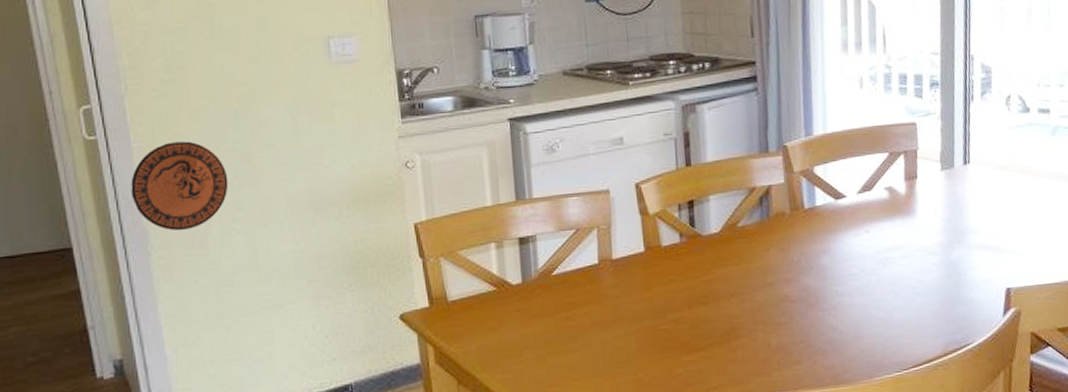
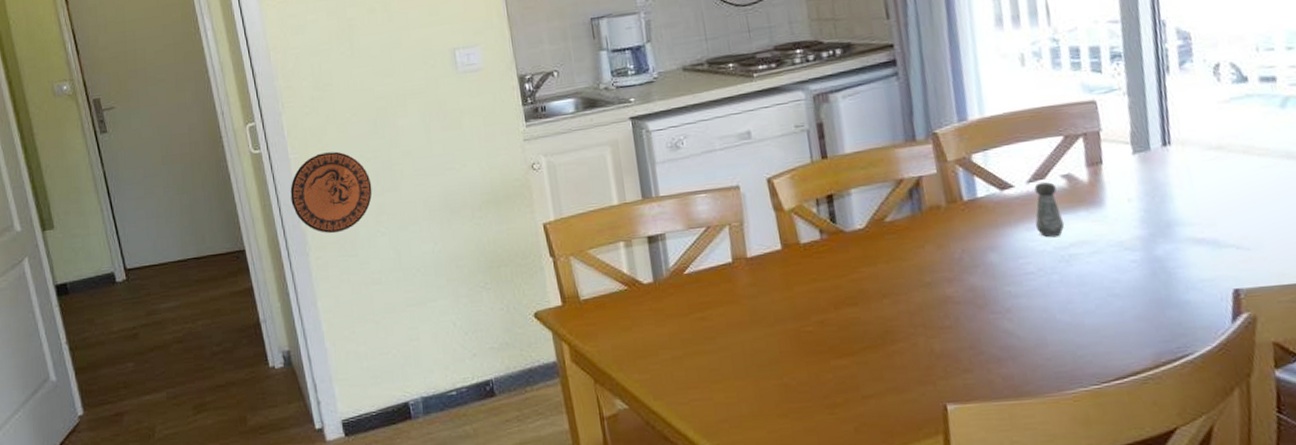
salt shaker: none [861,193,884,243] -> present [1034,182,1065,238]

